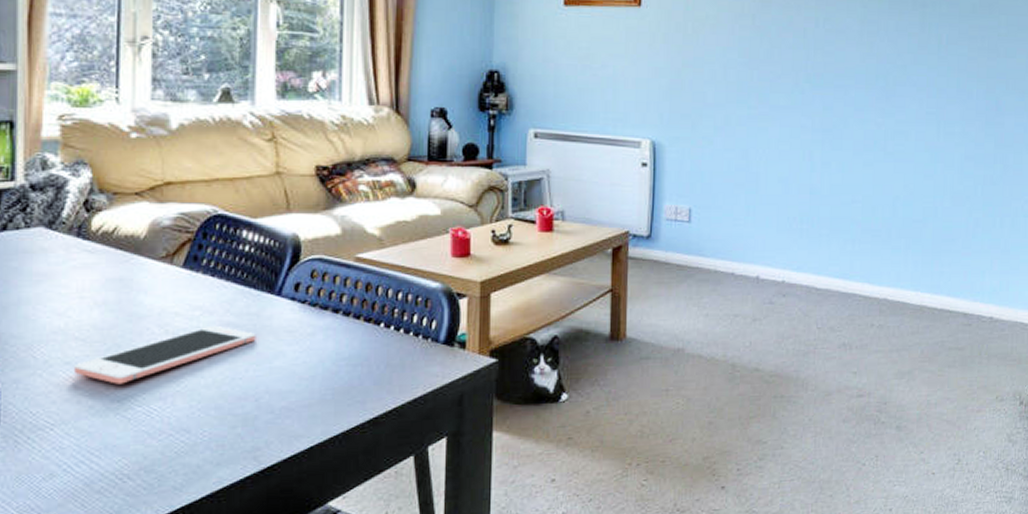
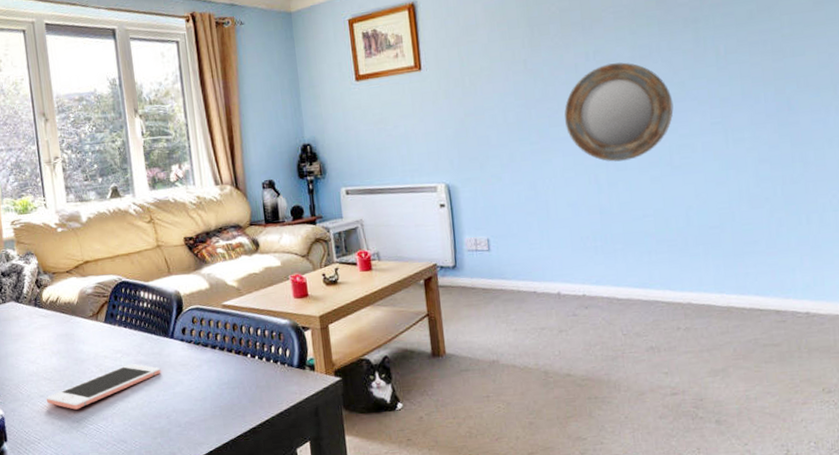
home mirror: none [786,34,894,140] -> present [564,62,674,162]

